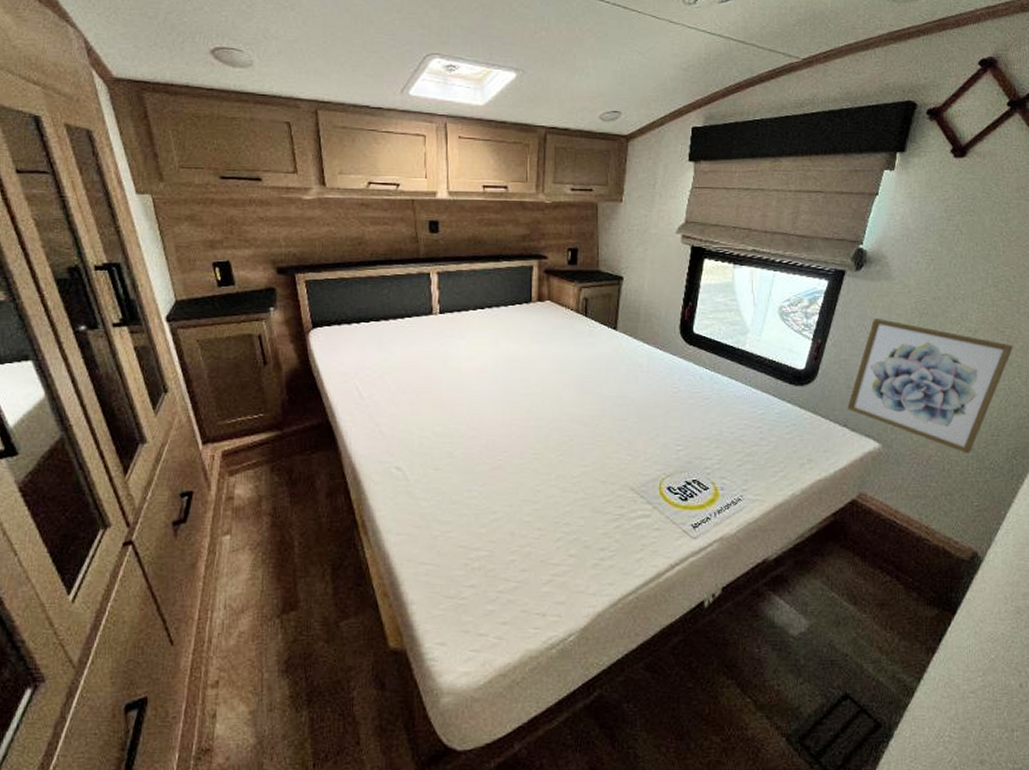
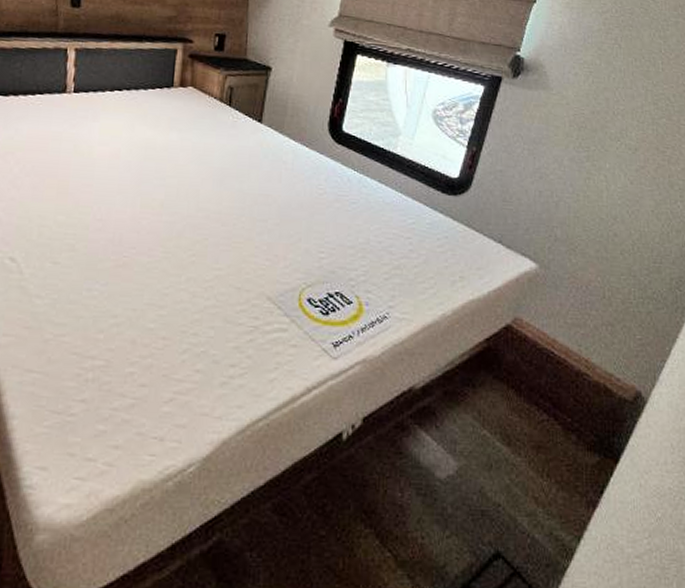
wall art: present [847,319,1014,454] -> none [502,129,675,281]

